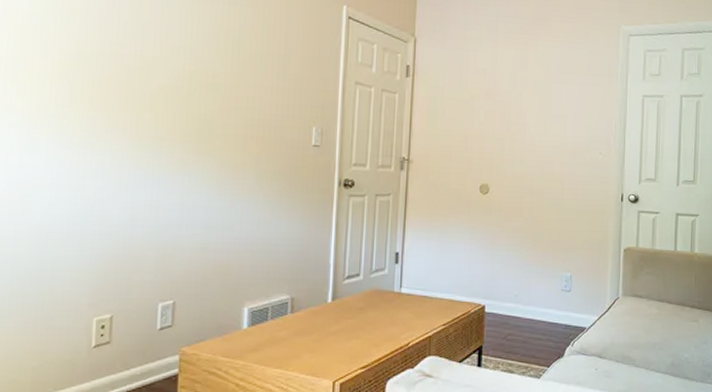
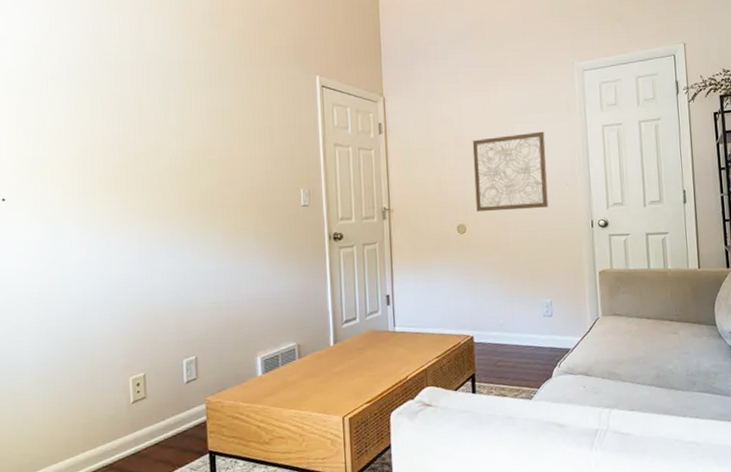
wall art: none [502,94,582,175] -> present [472,131,549,212]

